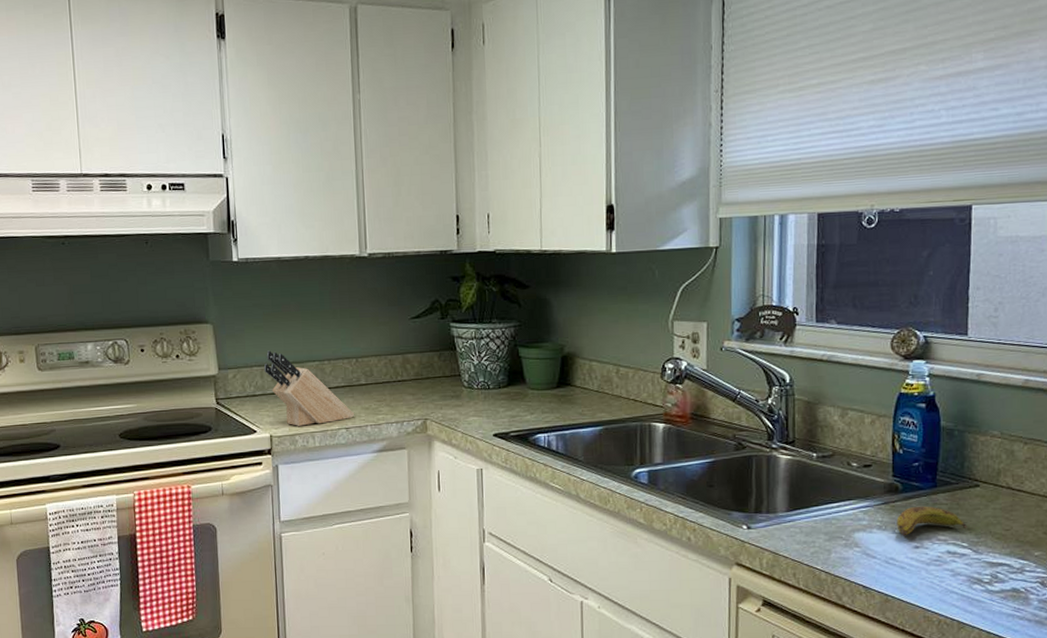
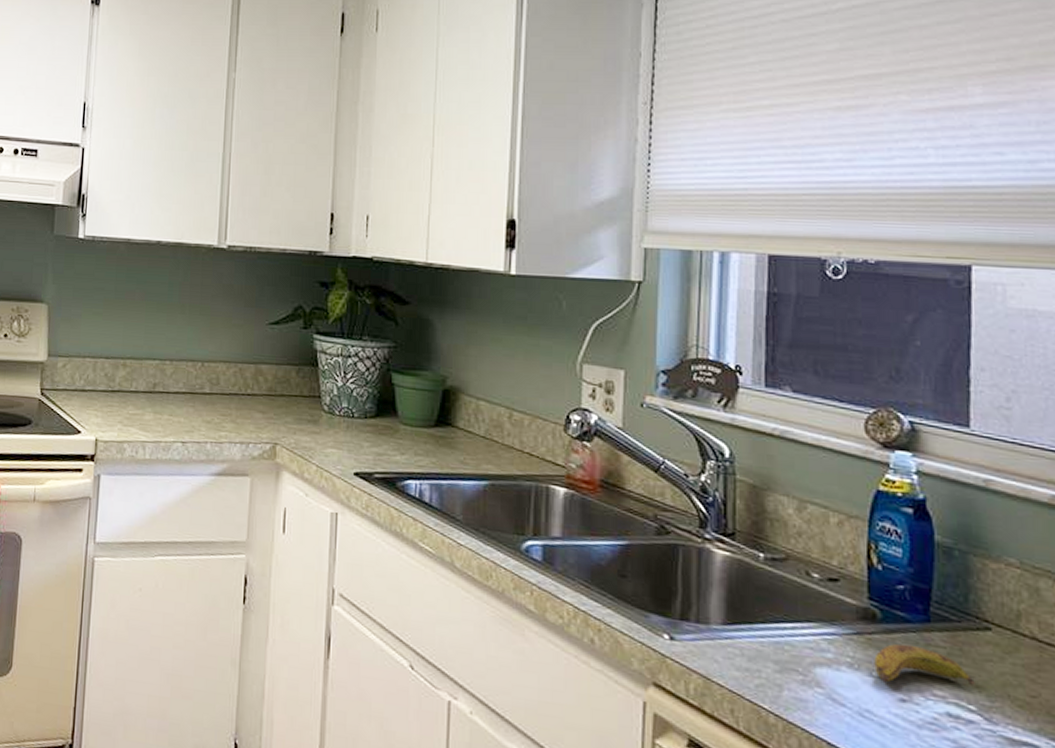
knife block: present [263,350,355,426] -> none [97,341,194,433]

